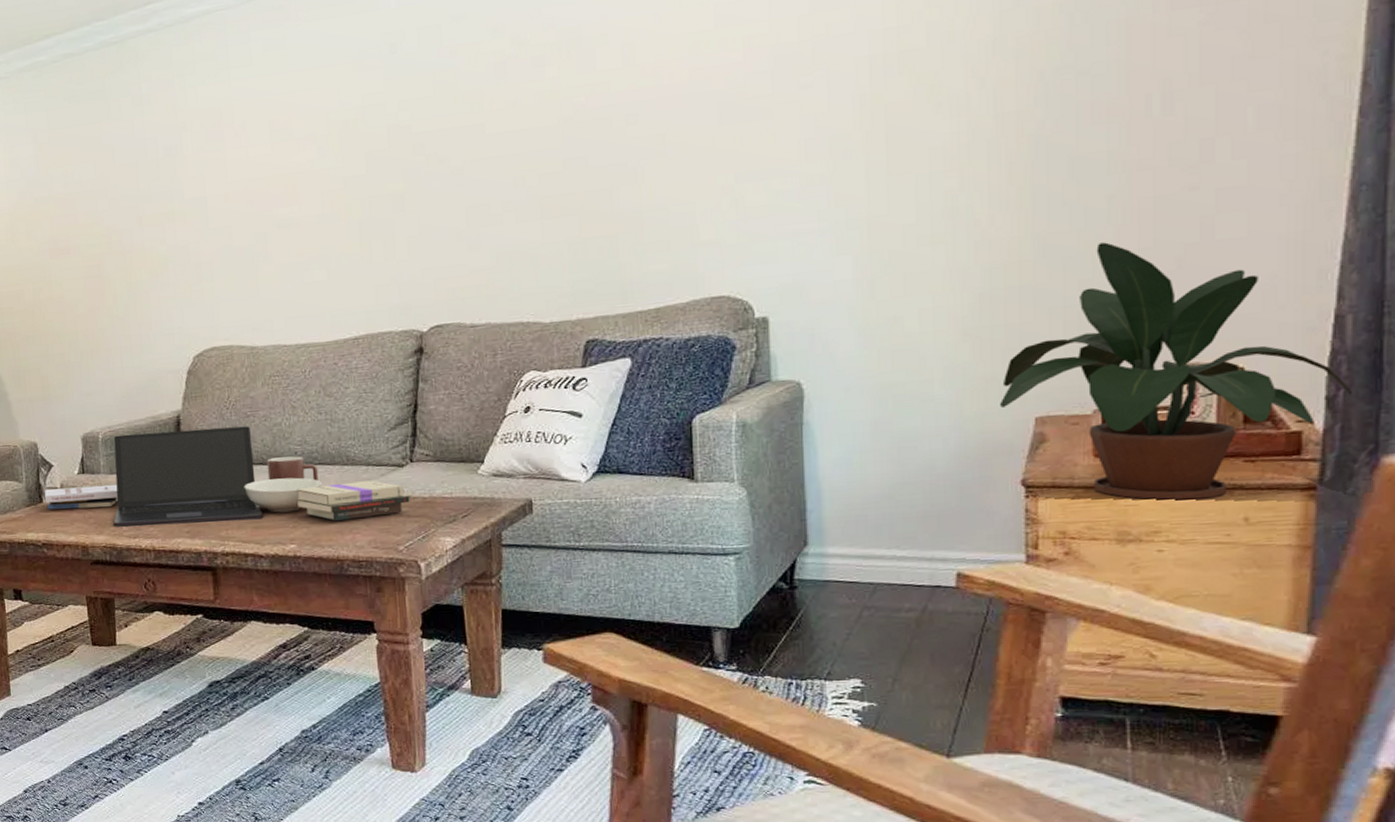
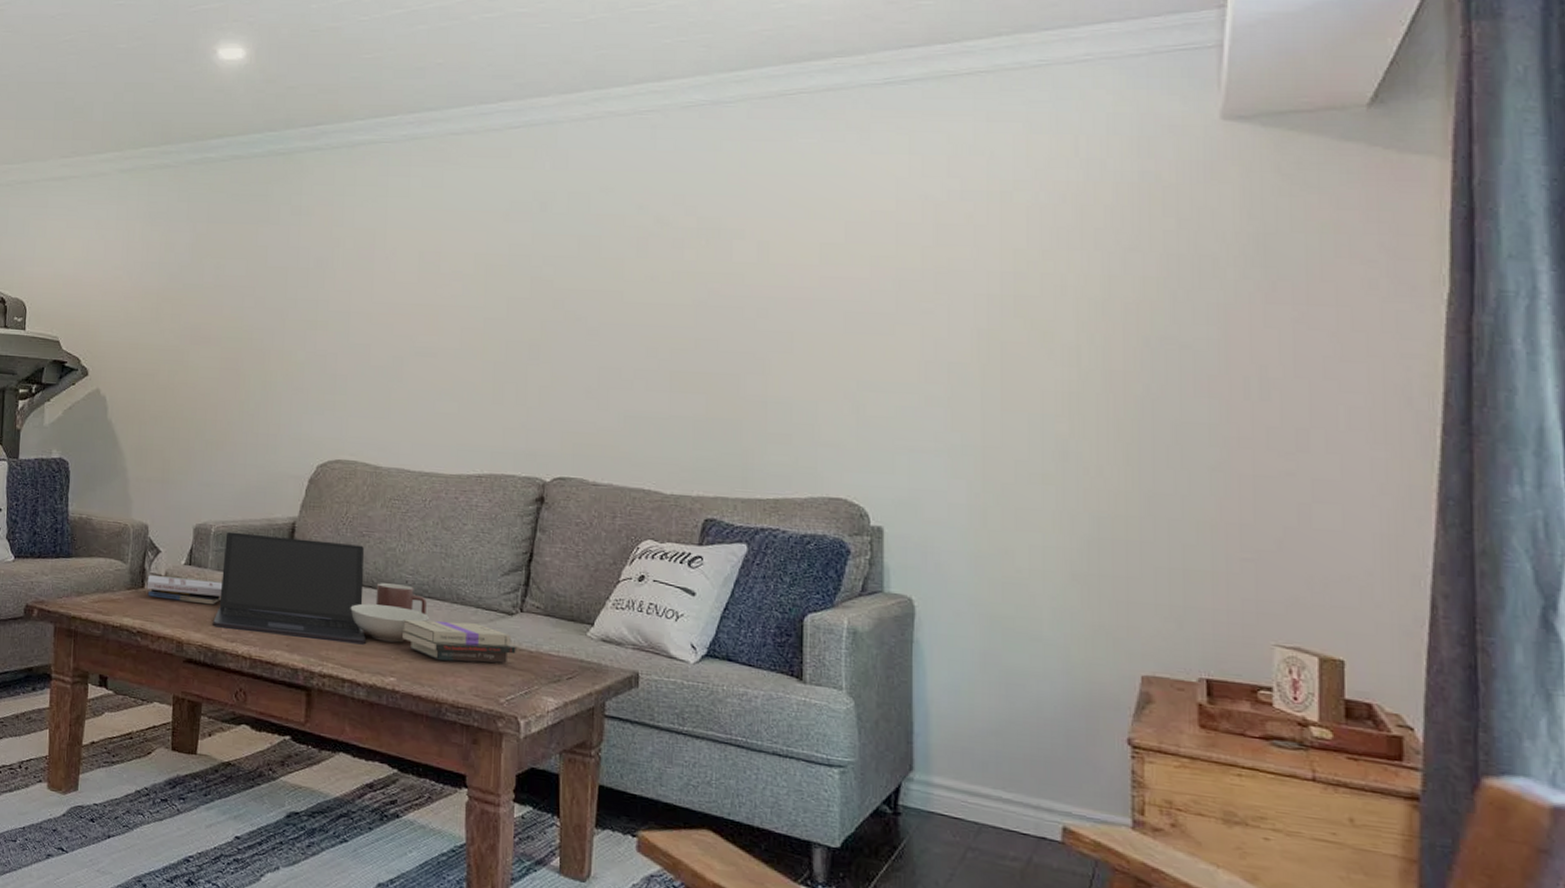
potted plant: present [1000,242,1351,500] -> none [1107,511,1449,792]

